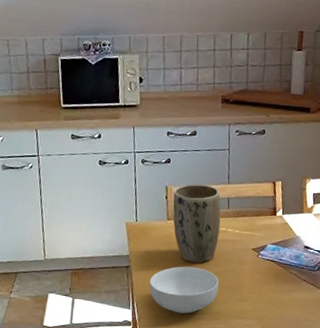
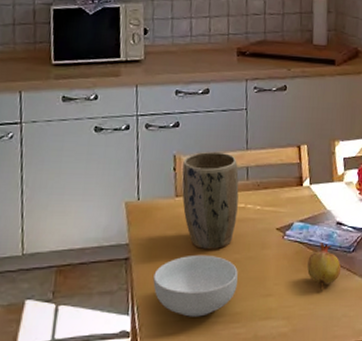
fruit: none [277,262,306,300] -> present [307,242,341,291]

